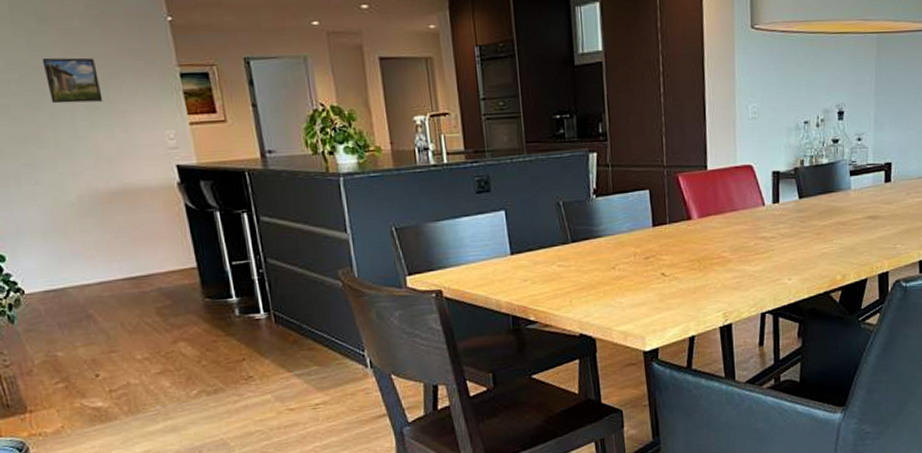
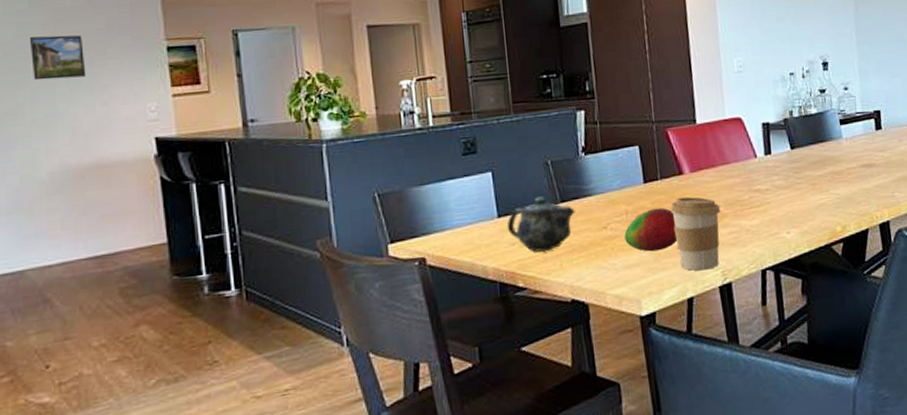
teapot: none [519,236,585,289] -> present [507,196,575,252]
fruit: none [632,251,683,293] -> present [624,207,678,252]
coffee cup: none [677,241,726,312] -> present [670,196,721,271]

